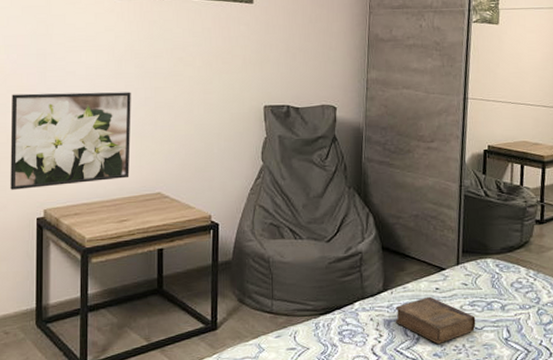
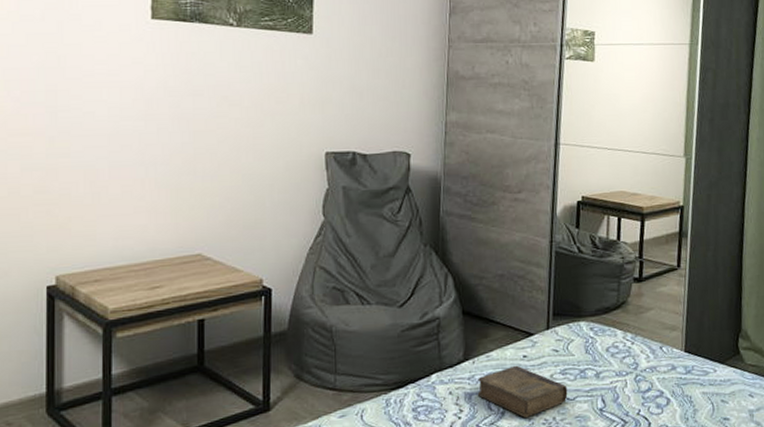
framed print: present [10,92,131,190] -> none [12,136,165,253]

